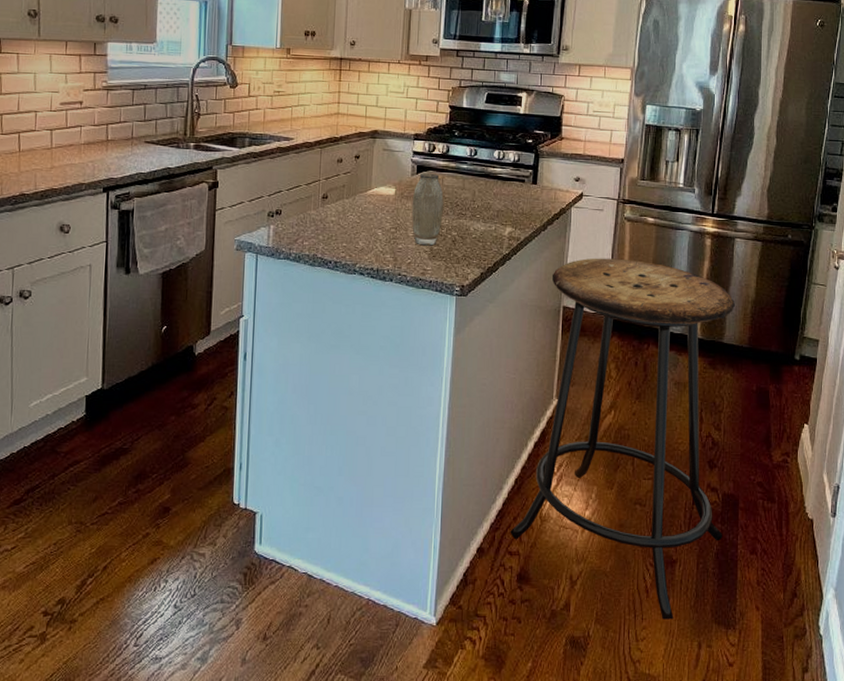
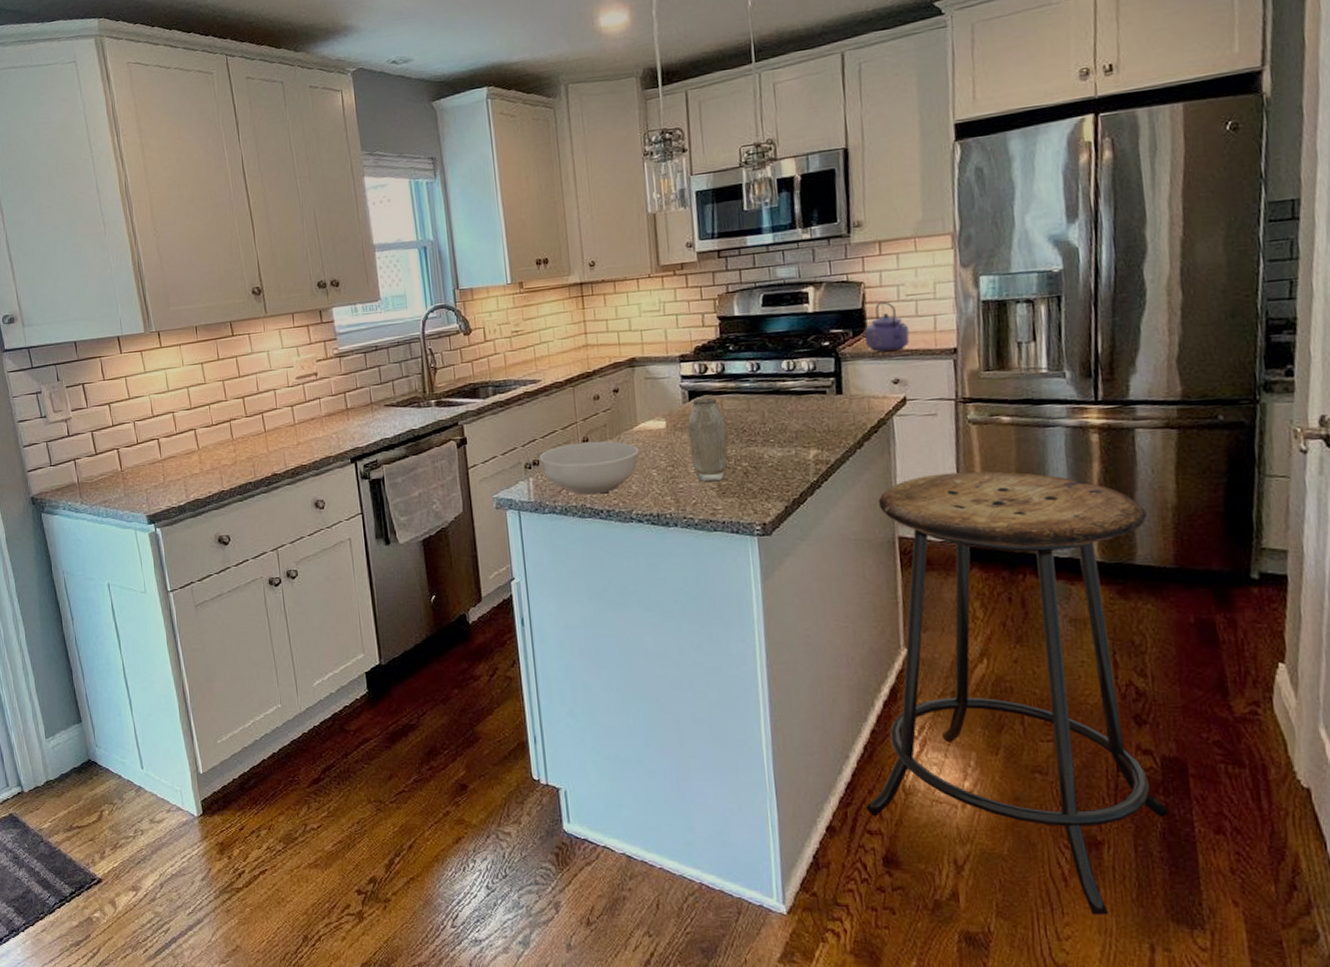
bowl: none [281,198,370,246] -> present [539,441,639,495]
kettle: none [558,114,592,155] -> present [864,301,910,352]

